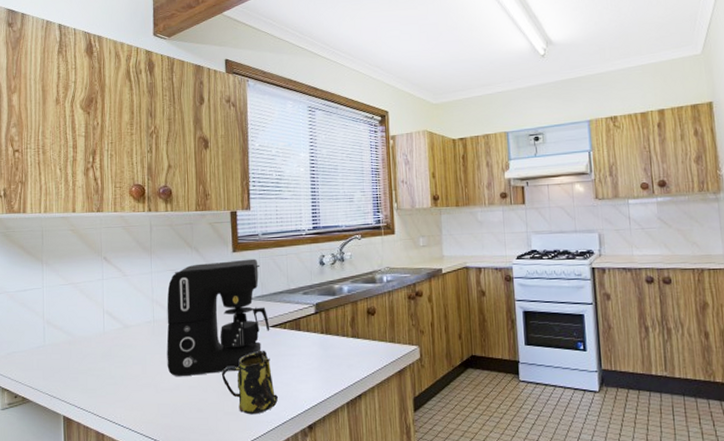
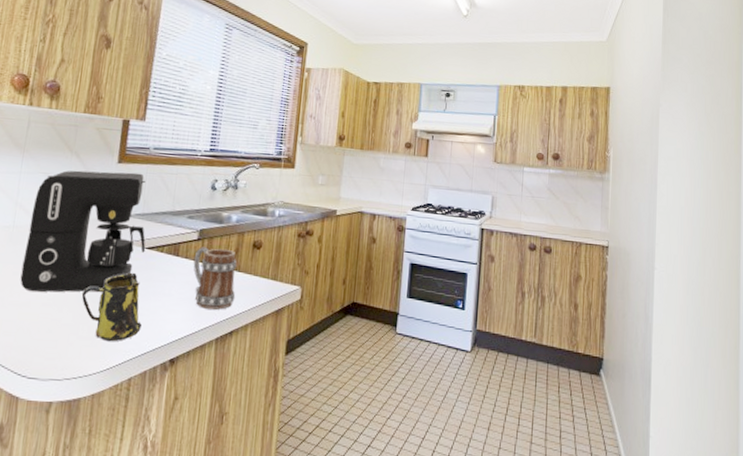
mug: none [314,318,359,376] -> present [193,247,237,310]

